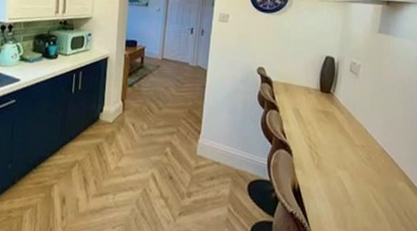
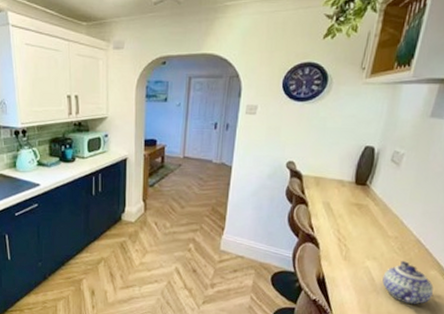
teapot: none [355,171,404,220] -> present [382,261,434,305]

